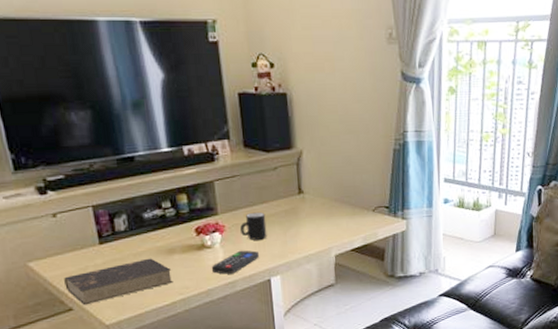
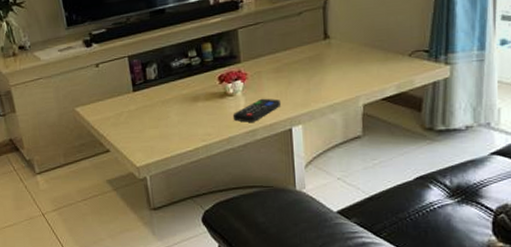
book: present [64,258,173,306] -> none [103,105,197,148]
mug: present [239,212,267,240] -> none [261,59,290,88]

